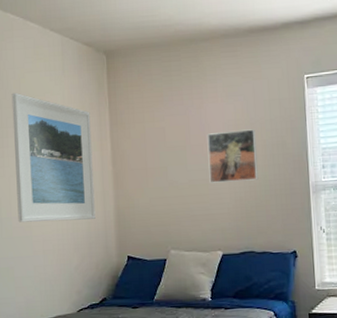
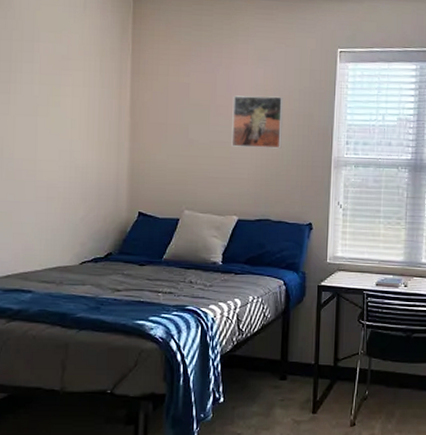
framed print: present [11,92,96,223] -> none [21,24,111,170]

